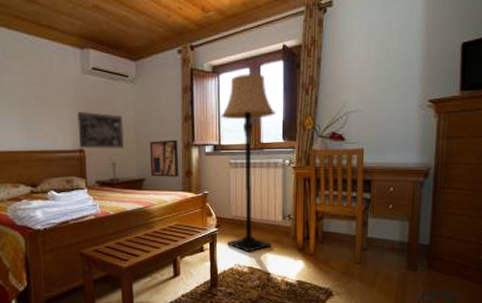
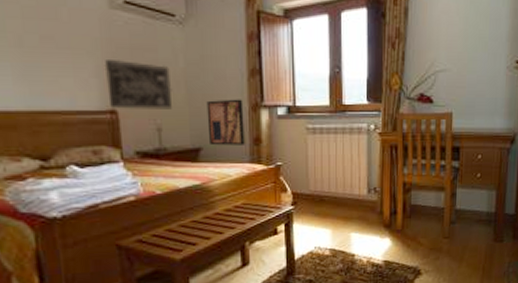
lamp: present [221,72,276,252] -> none [295,20,360,232]

